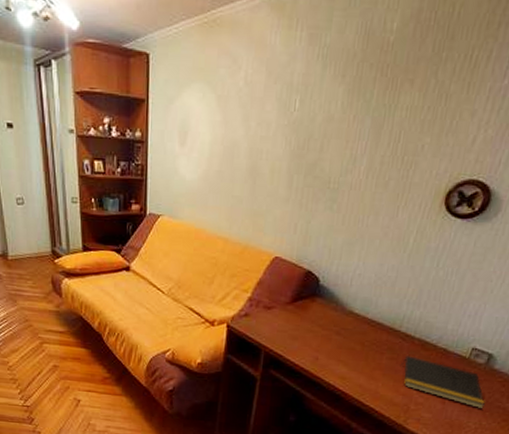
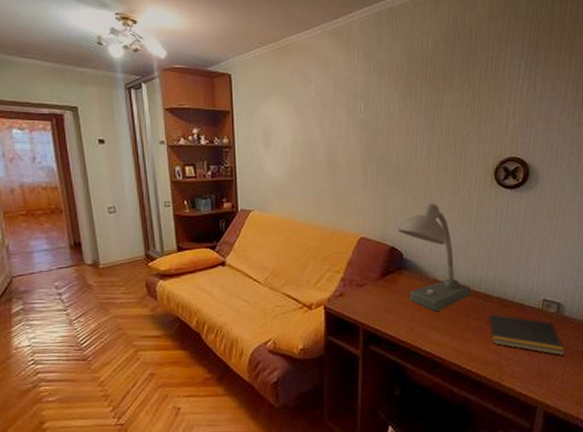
desk lamp: none [318,225,391,345] -> present [398,202,471,311]

